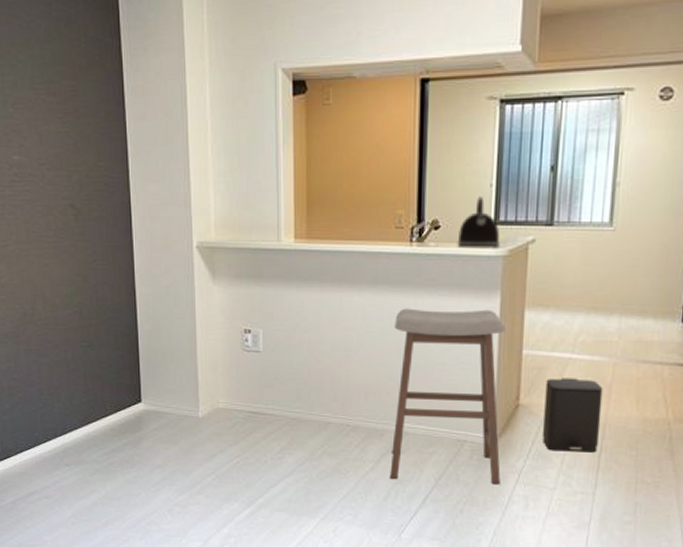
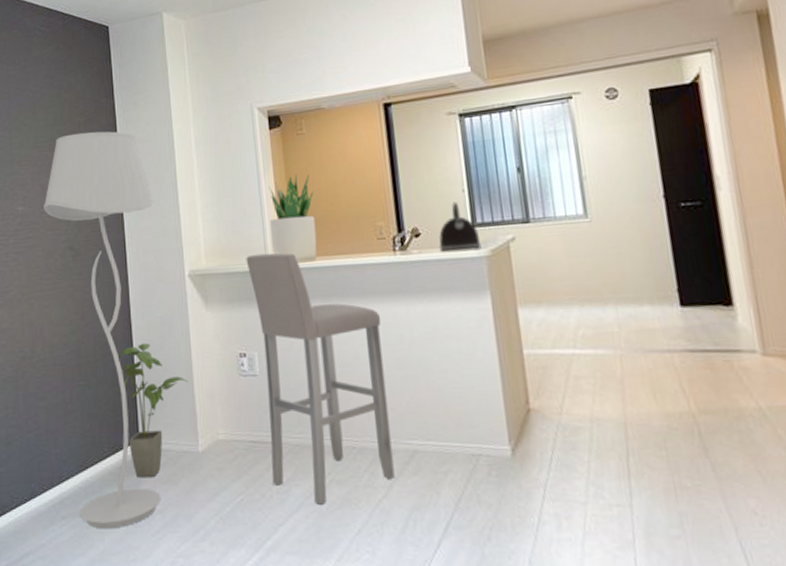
floor lamp: none [42,77,163,478] -> present [44,131,161,529]
house plant: none [122,310,191,436] -> present [118,343,188,477]
bar stool: none [257,231,389,472] -> present [246,252,395,505]
planter: none [284,149,334,245] -> present [269,174,317,263]
bar stool: present [390,308,506,485] -> none [388,311,526,505]
pedal bin: present [543,378,603,453] -> none [553,375,624,459]

